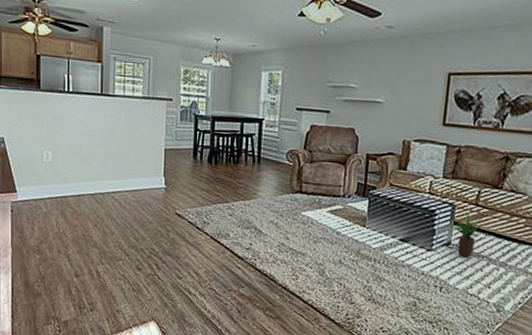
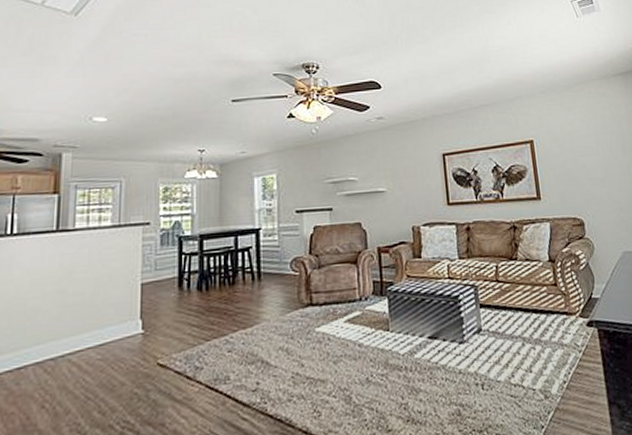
potted plant: present [448,211,484,258] -> none [474,290,508,343]

